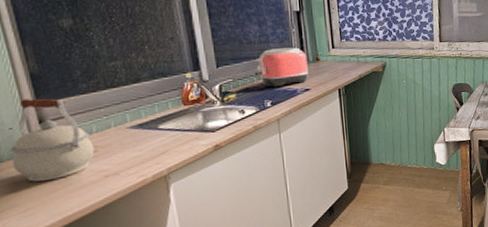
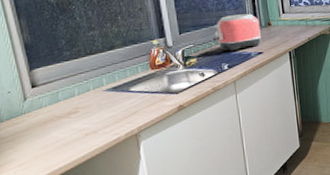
kettle: present [9,98,95,182] -> none [8,65,77,139]

